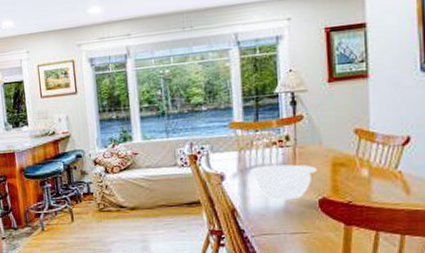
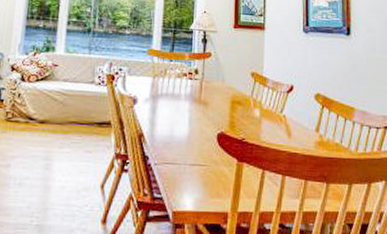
mixing bowl: present [250,164,317,201] -> none [160,95,219,131]

